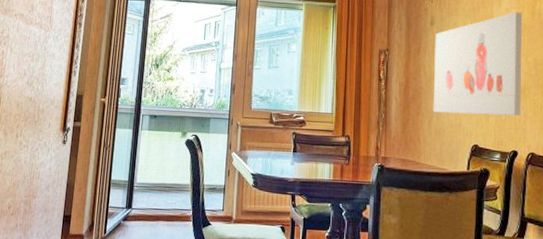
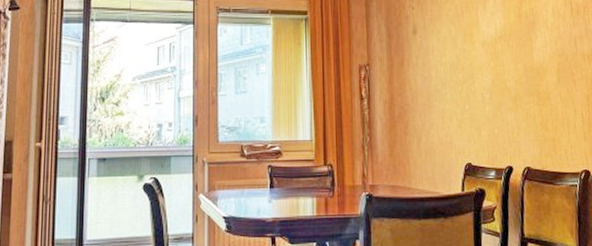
wall art: present [433,12,523,116] -> none [418,15,515,130]

